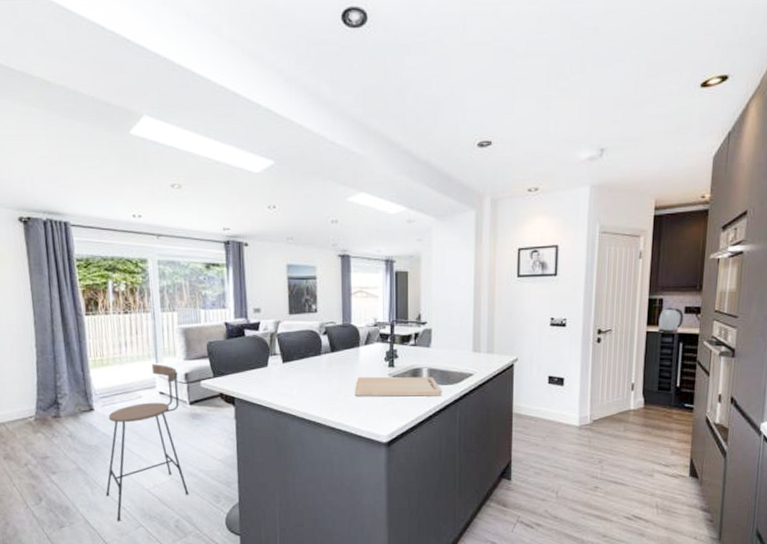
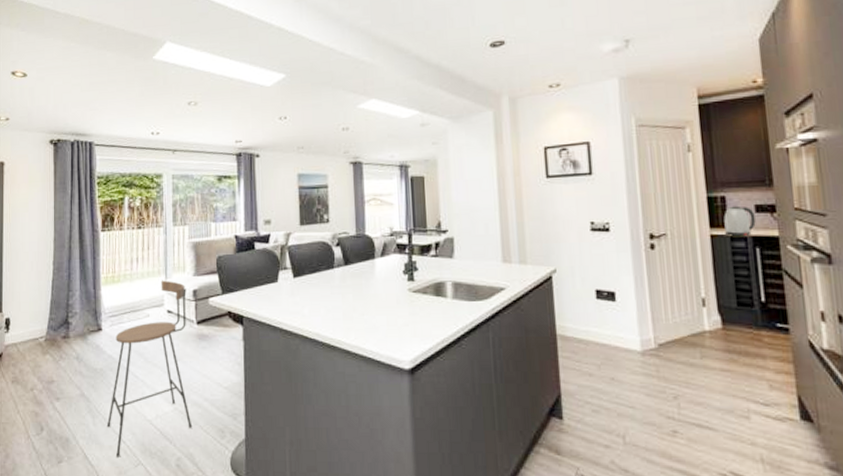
cutting board: present [354,376,442,397] -> none [371,292,471,315]

